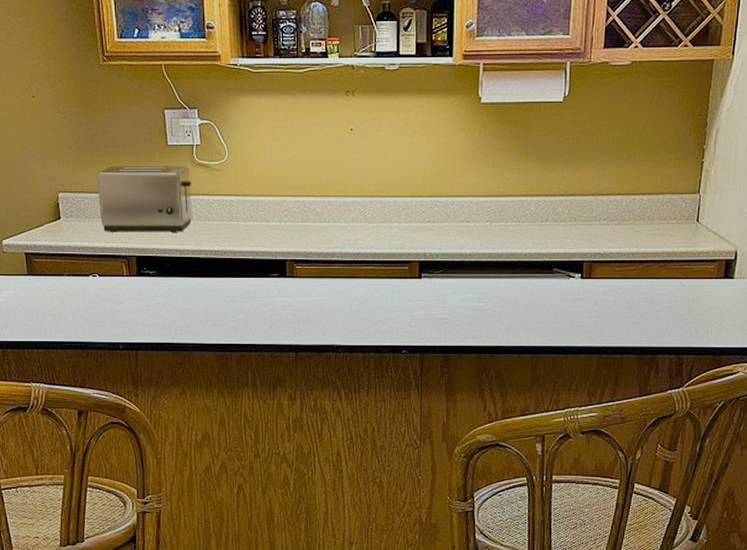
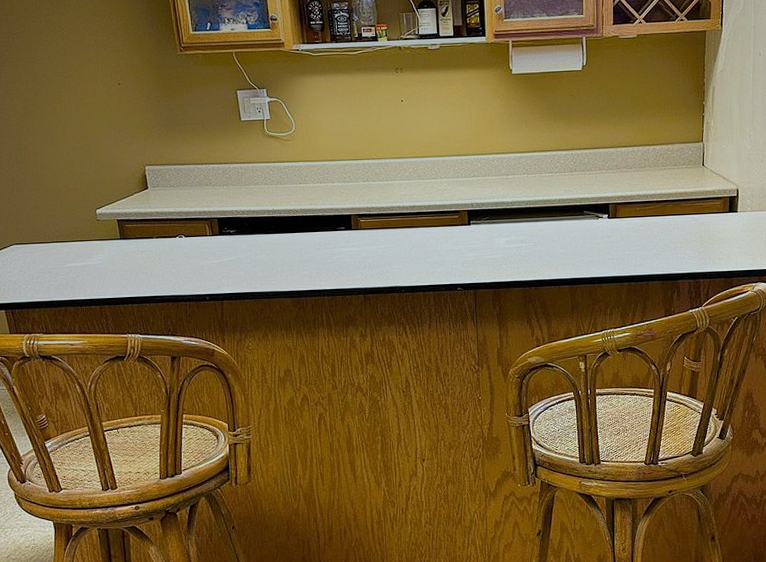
toaster: present [96,166,192,232] -> none [179,138,266,198]

